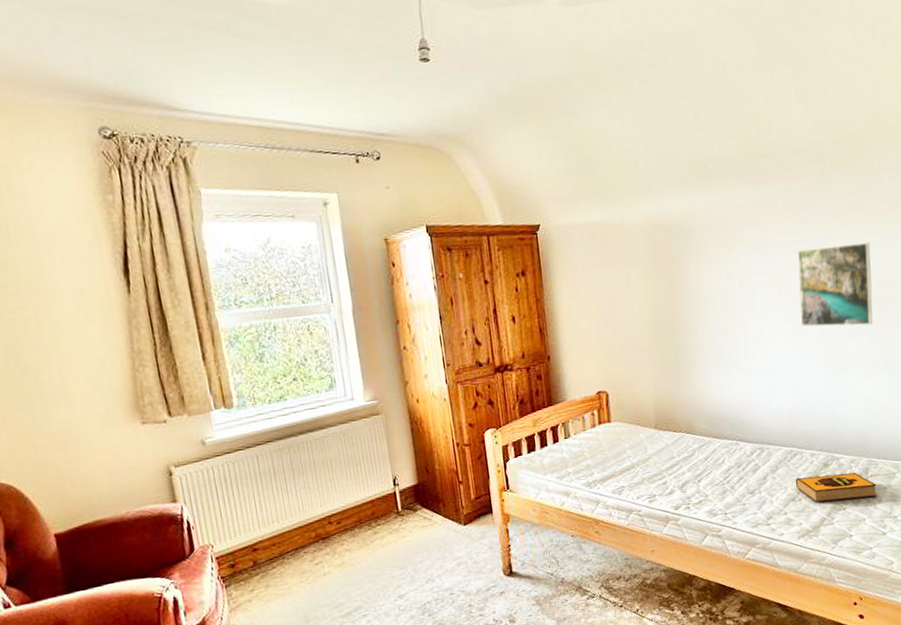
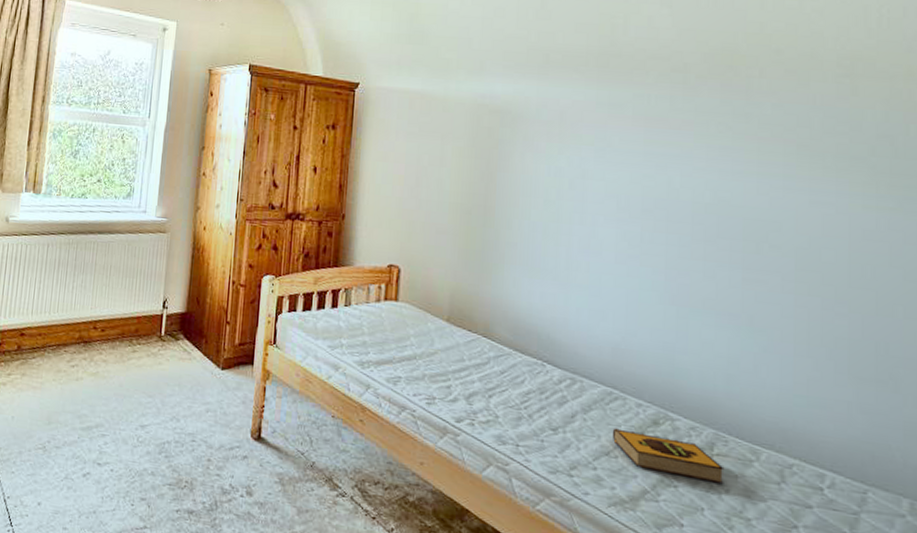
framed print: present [797,241,873,327] -> none [640,162,741,267]

